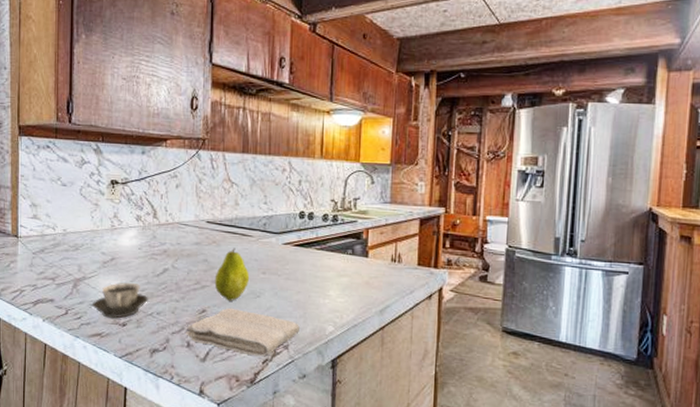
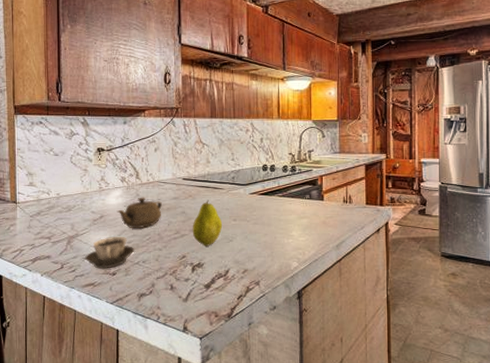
teapot: none [130,239,182,275] -> present [116,197,162,228]
washcloth: present [186,307,300,357] -> none [169,252,268,293]

